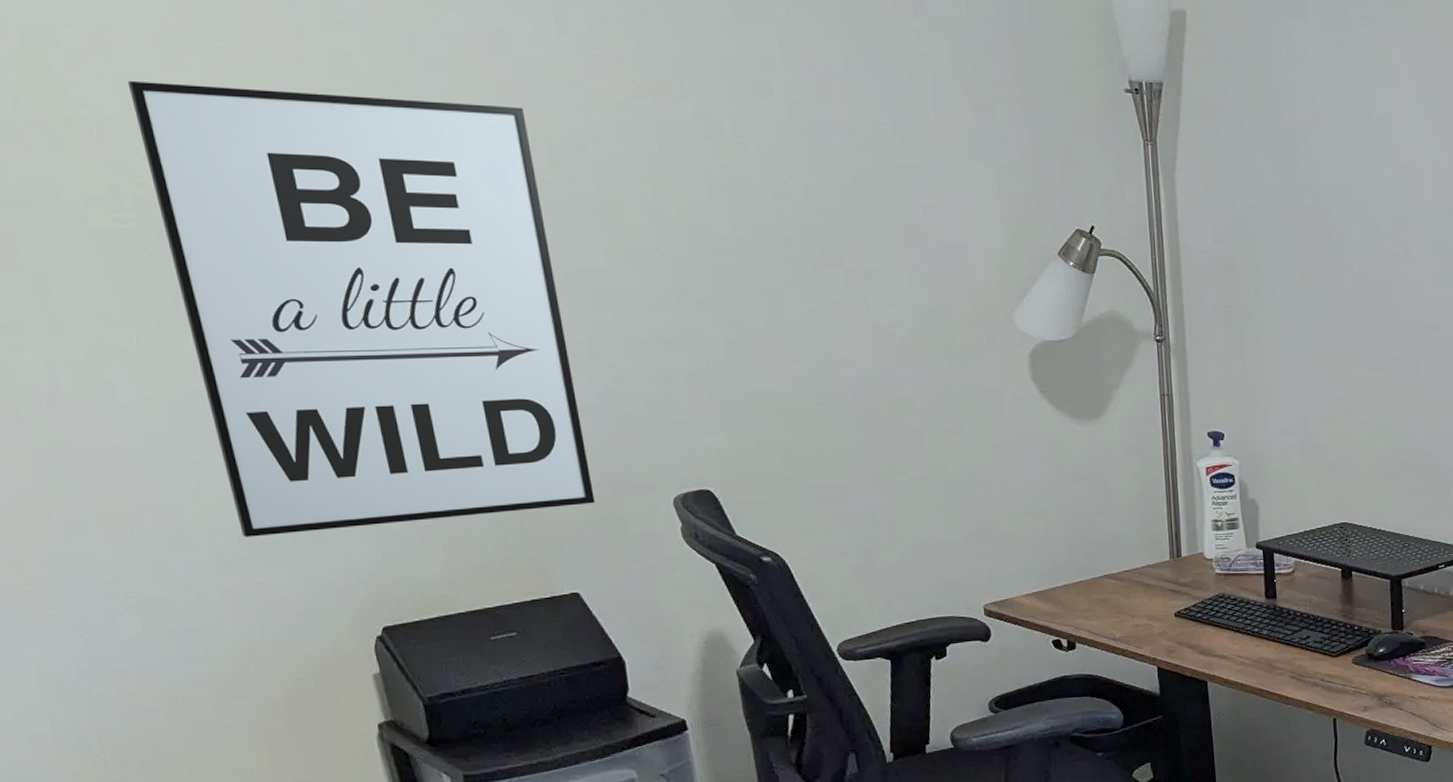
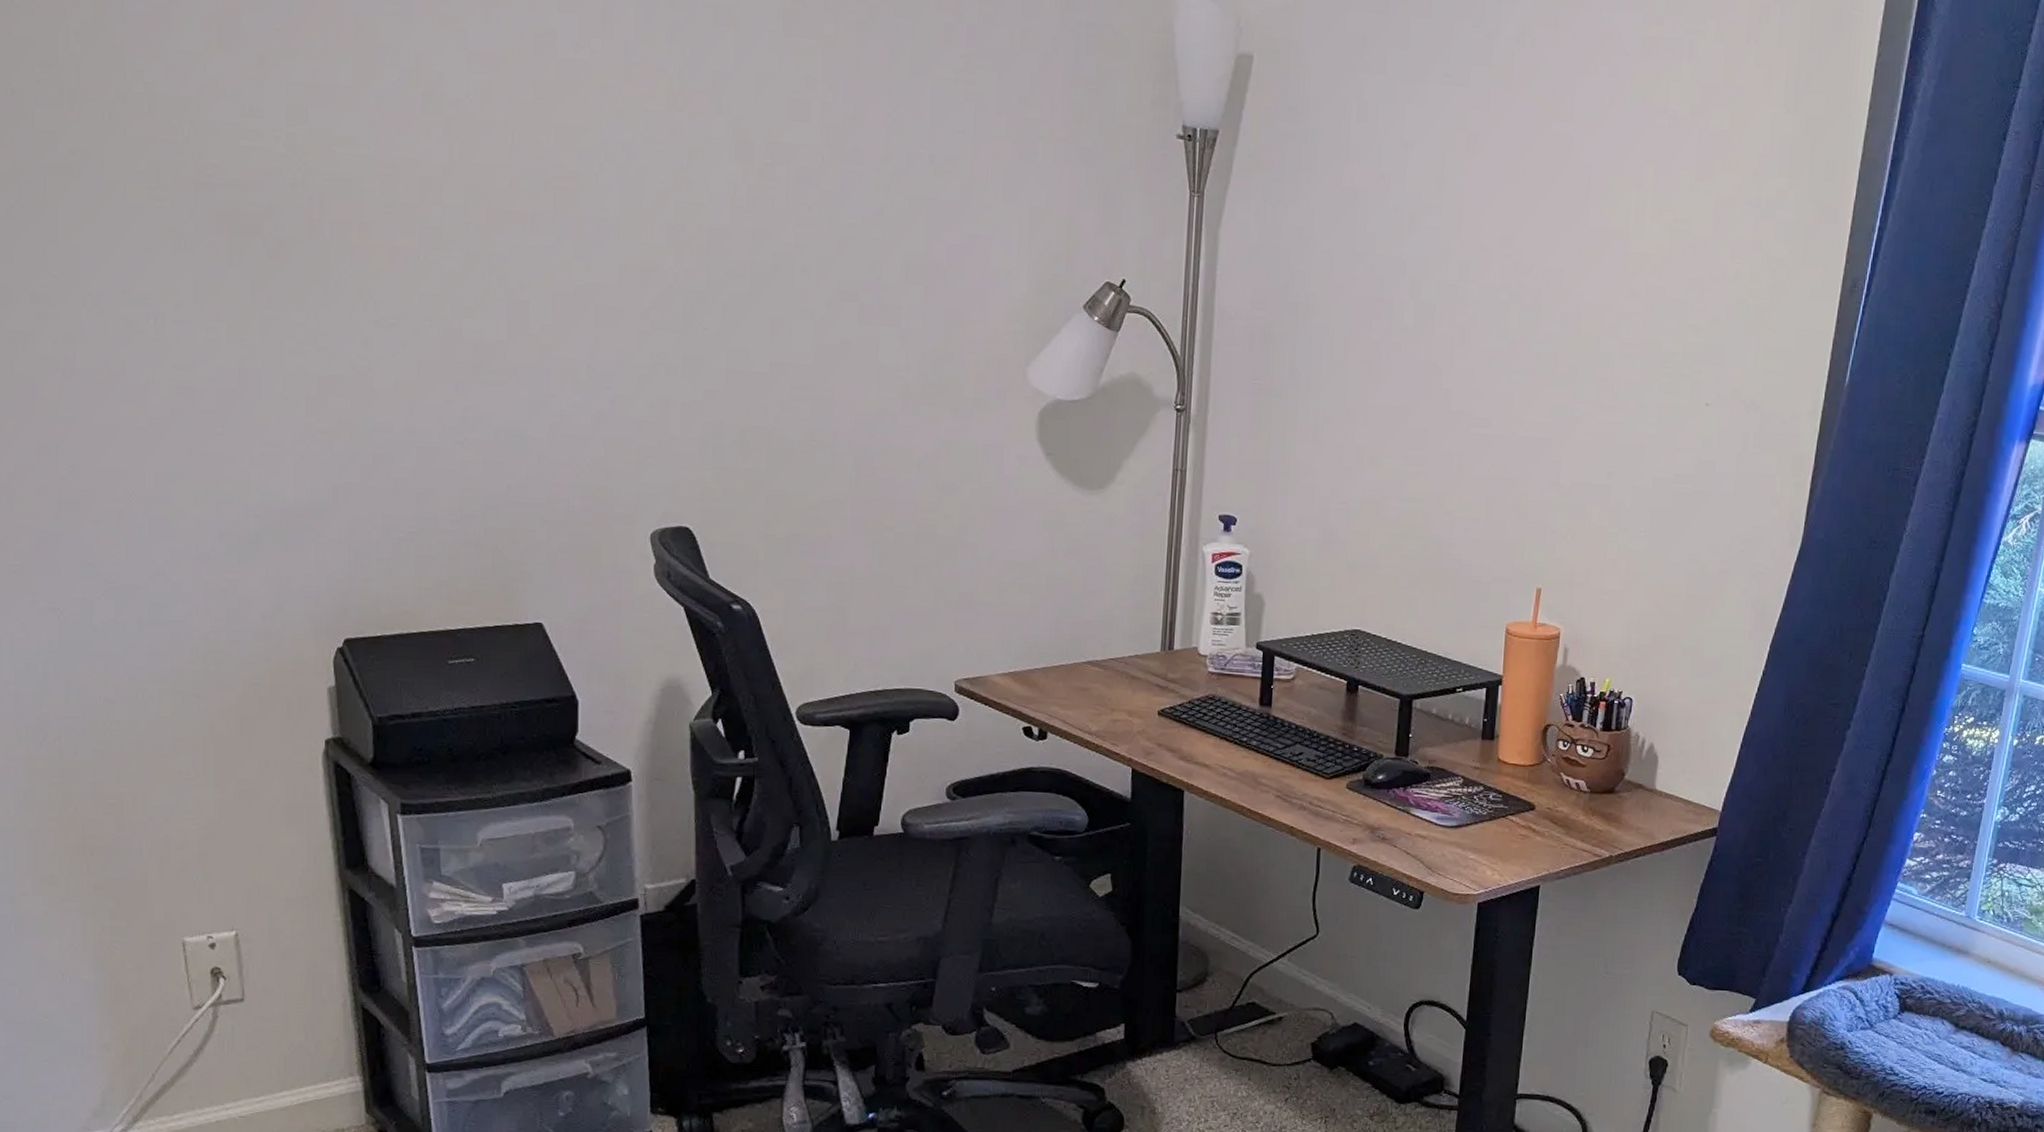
wall art: present [127,80,595,537] -> none [183,58,572,533]

